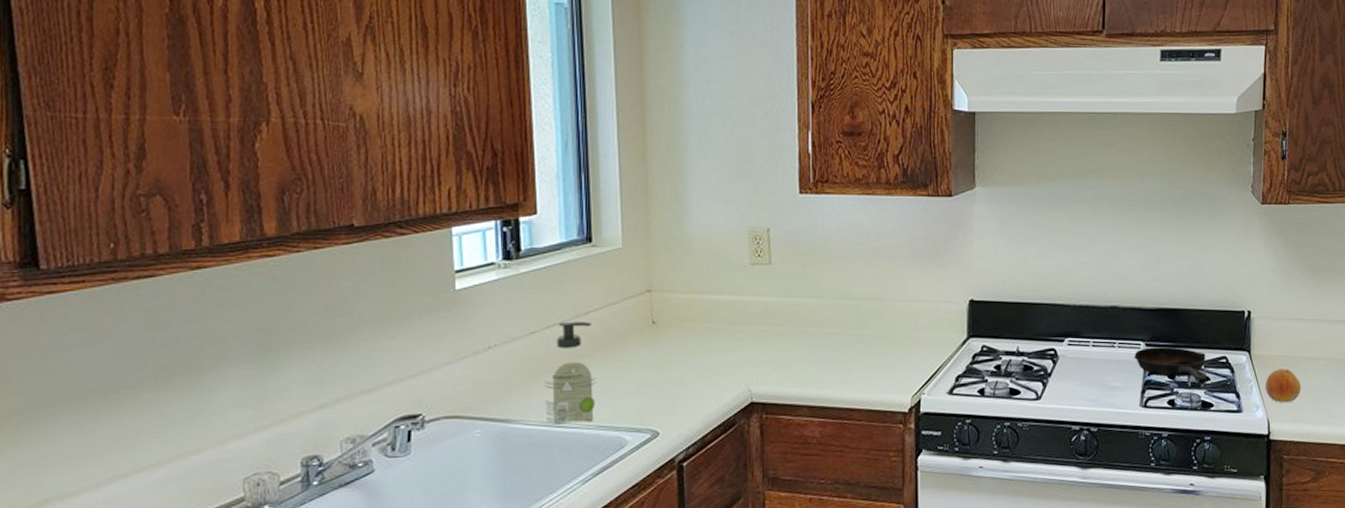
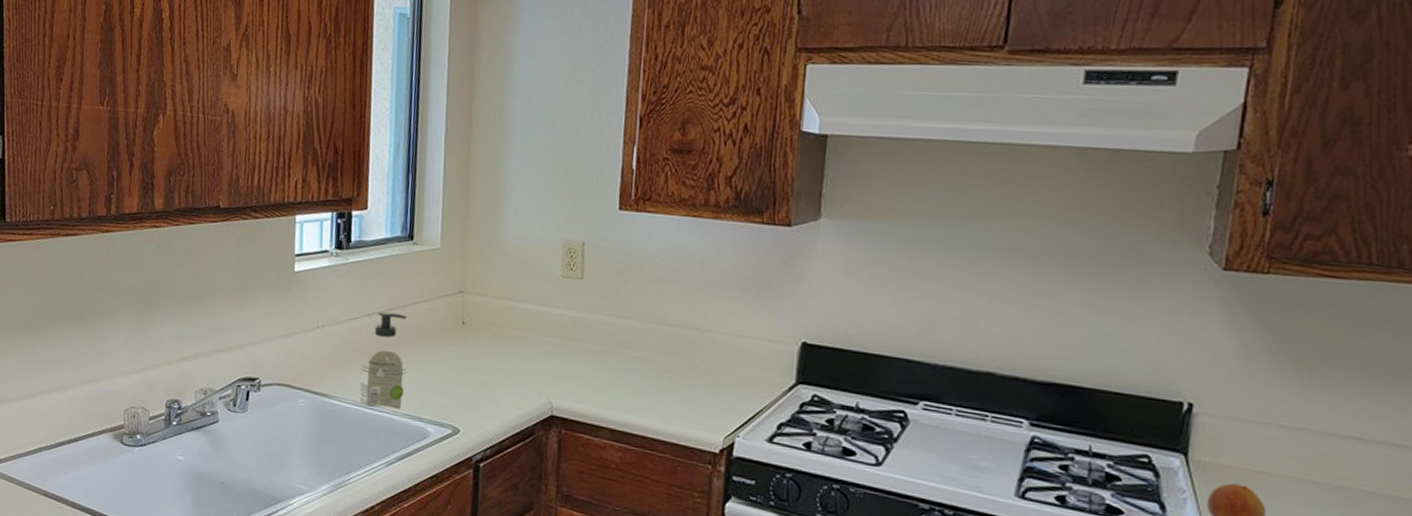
frying pan: present [1134,347,1208,381] -> none [1012,427,1118,481]

